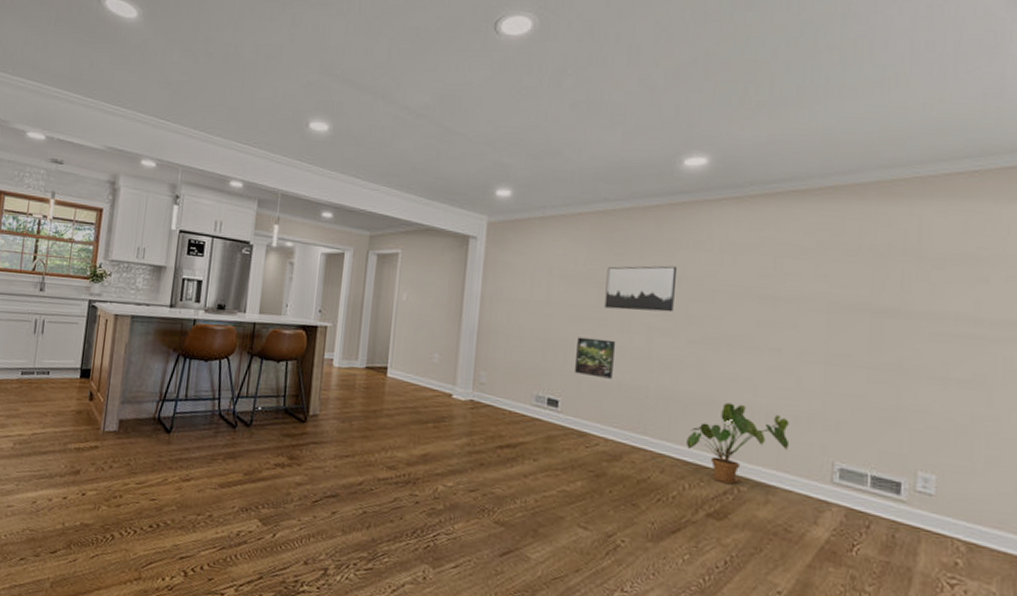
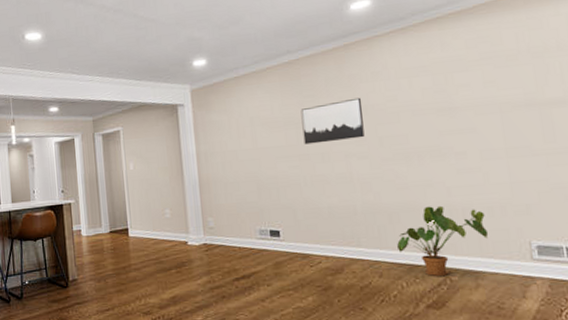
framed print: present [574,337,616,379] -> none [286,170,322,205]

